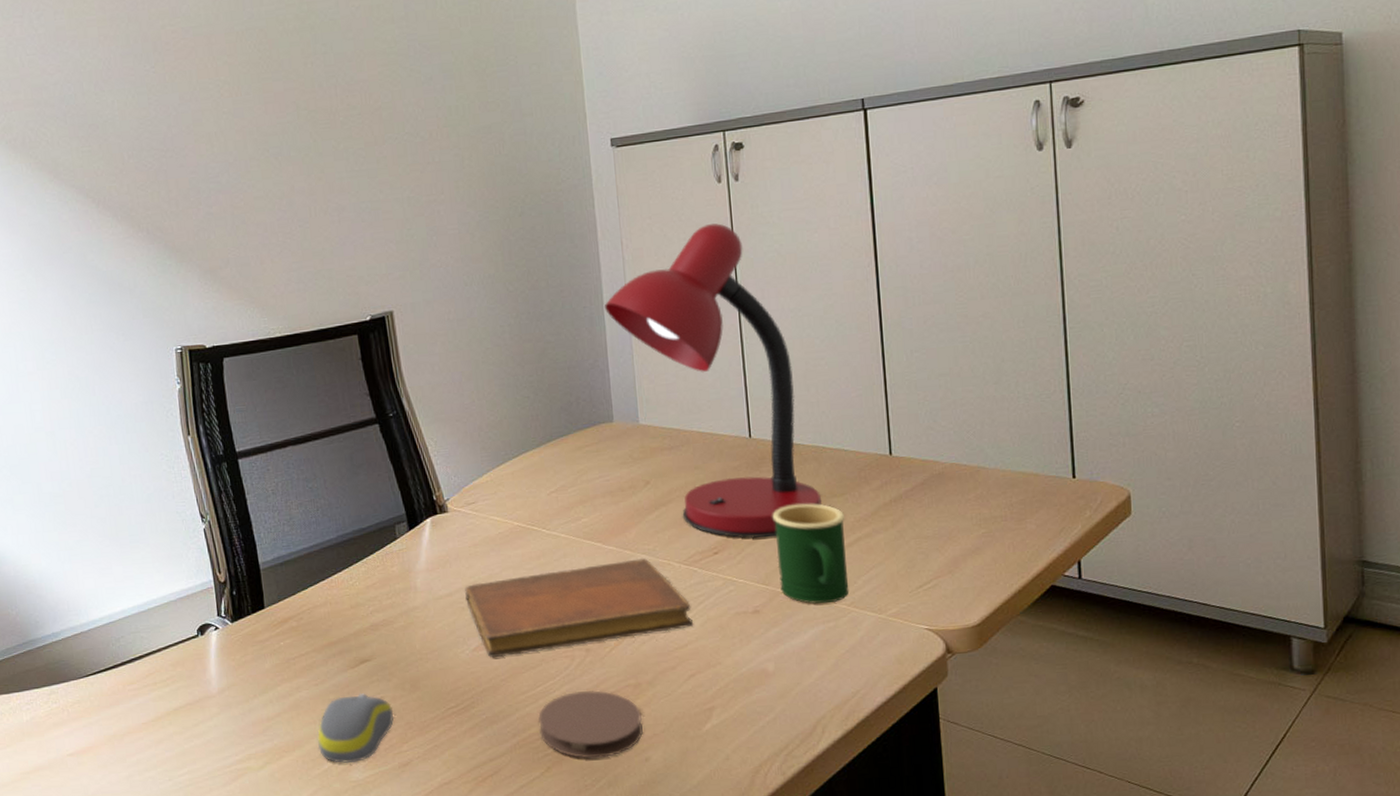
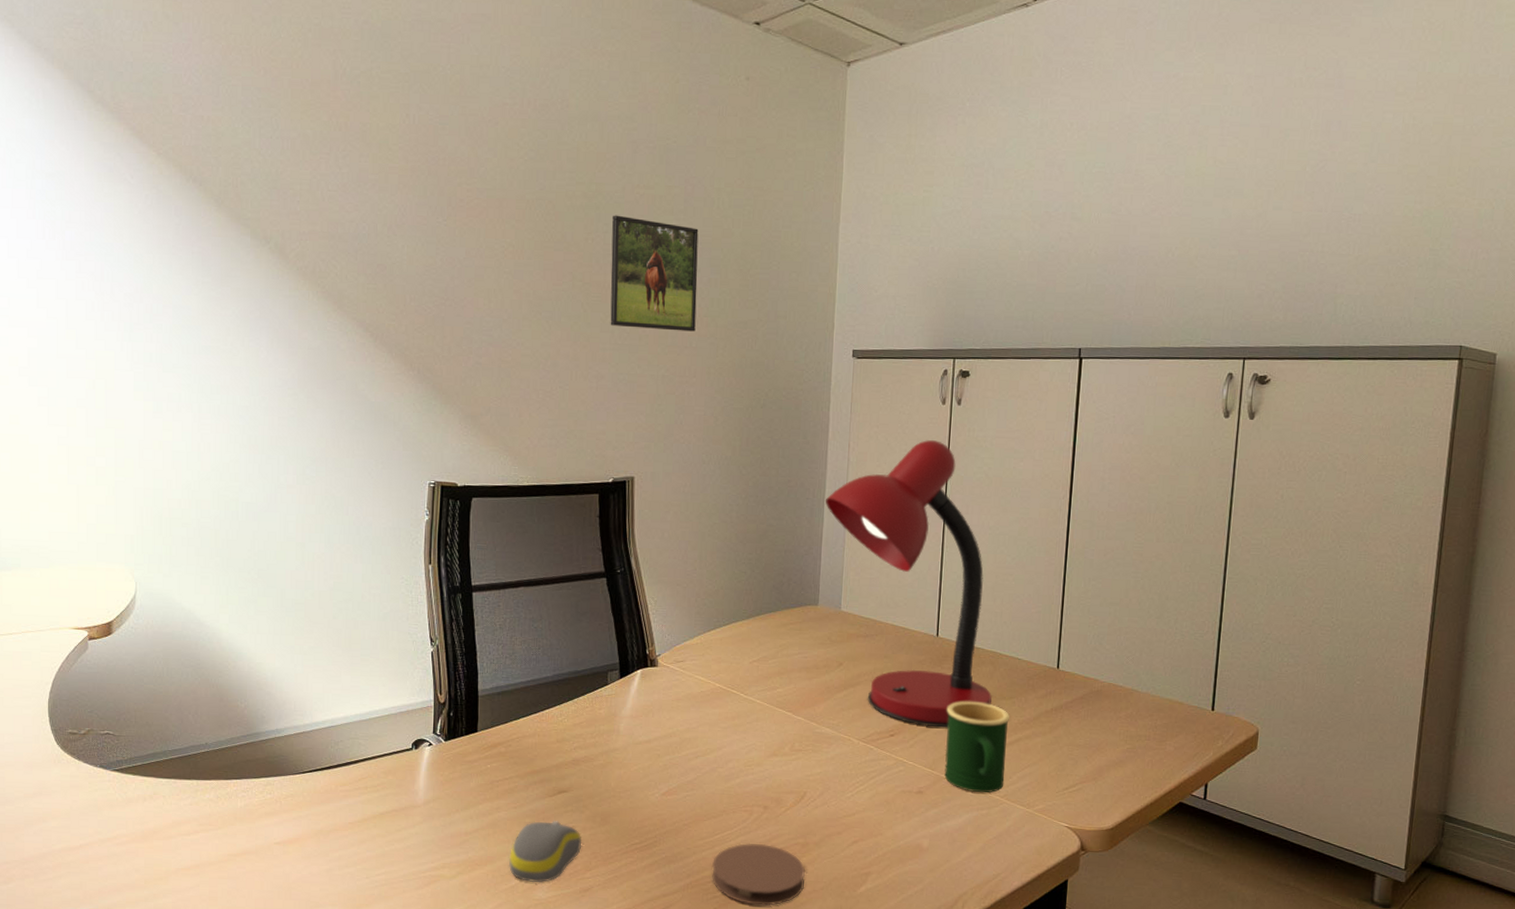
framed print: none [329,32,436,152] -> present [610,215,699,332]
notebook: present [465,558,694,657] -> none [662,731,864,804]

